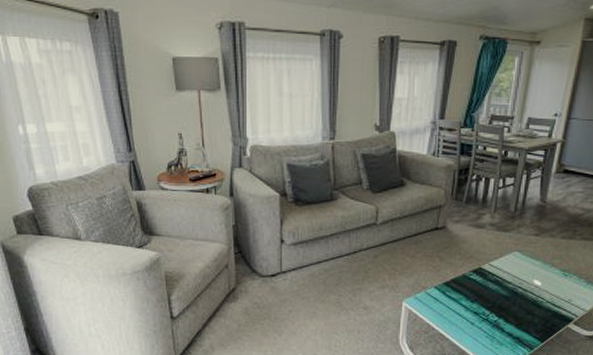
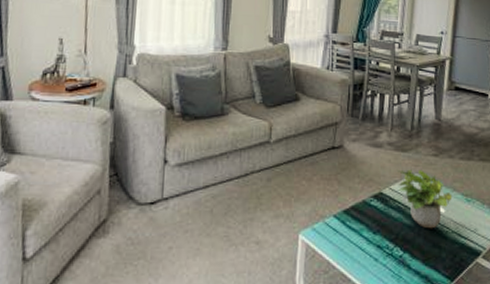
potted plant: none [497,247,550,299] -> present [398,169,453,229]

